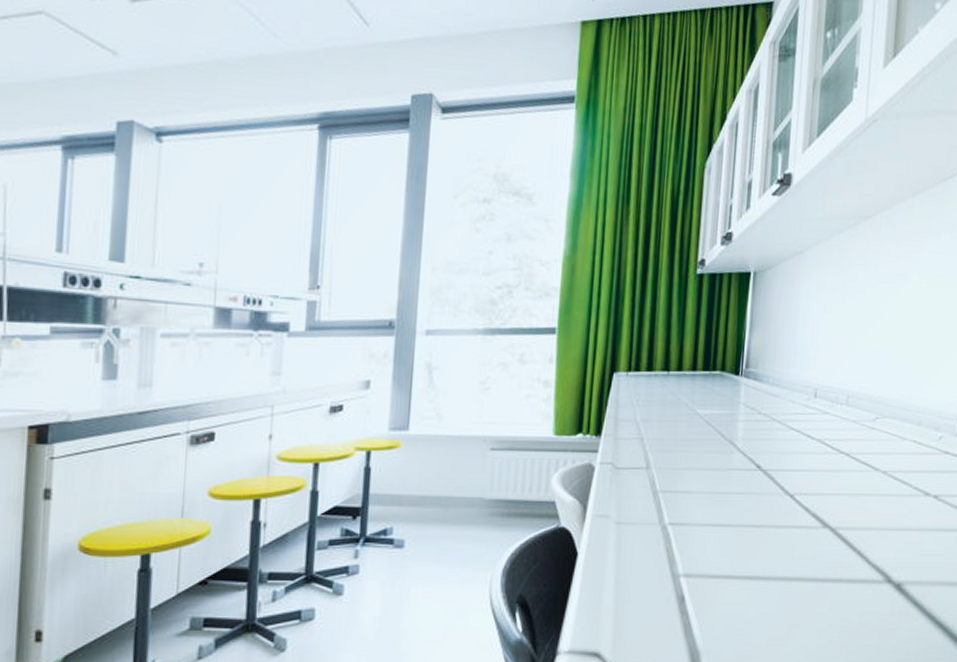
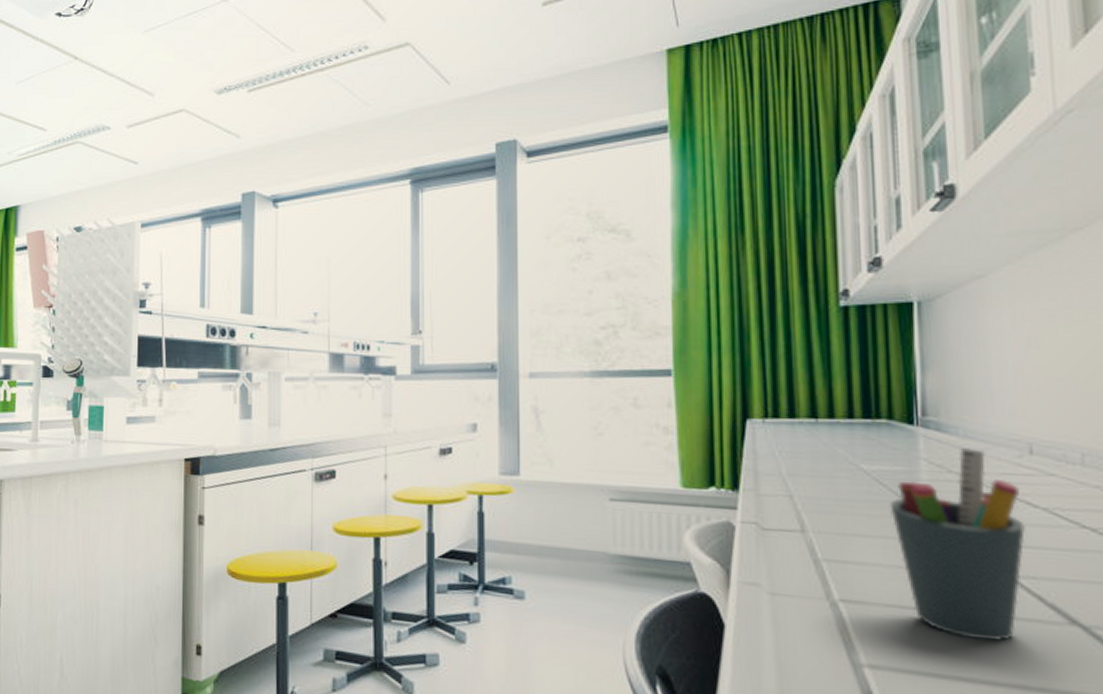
pen holder: none [714,394,804,546] -> present [889,448,1025,642]

